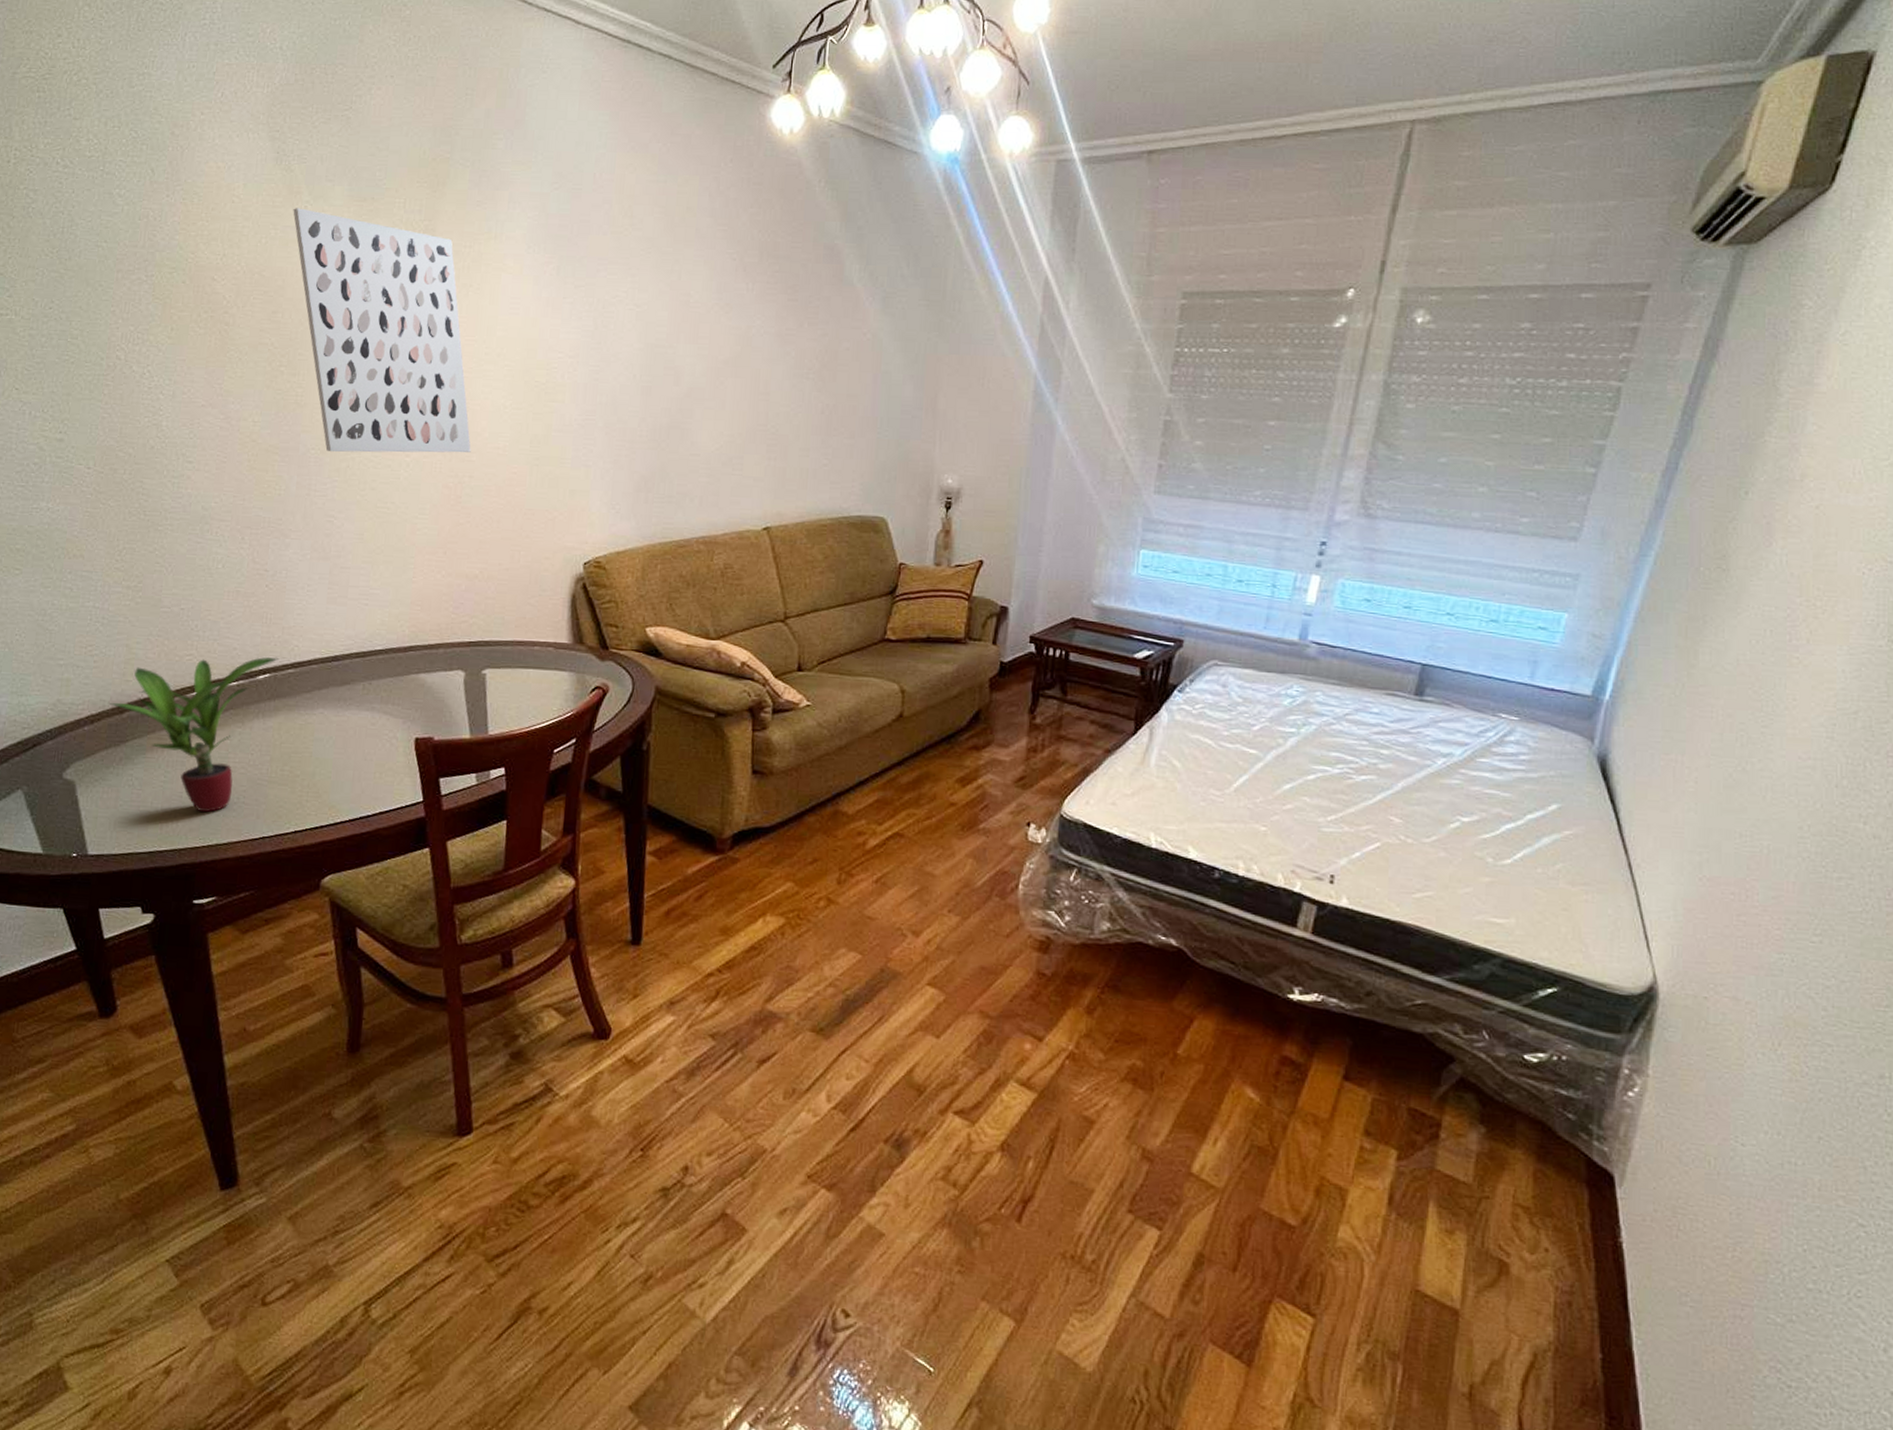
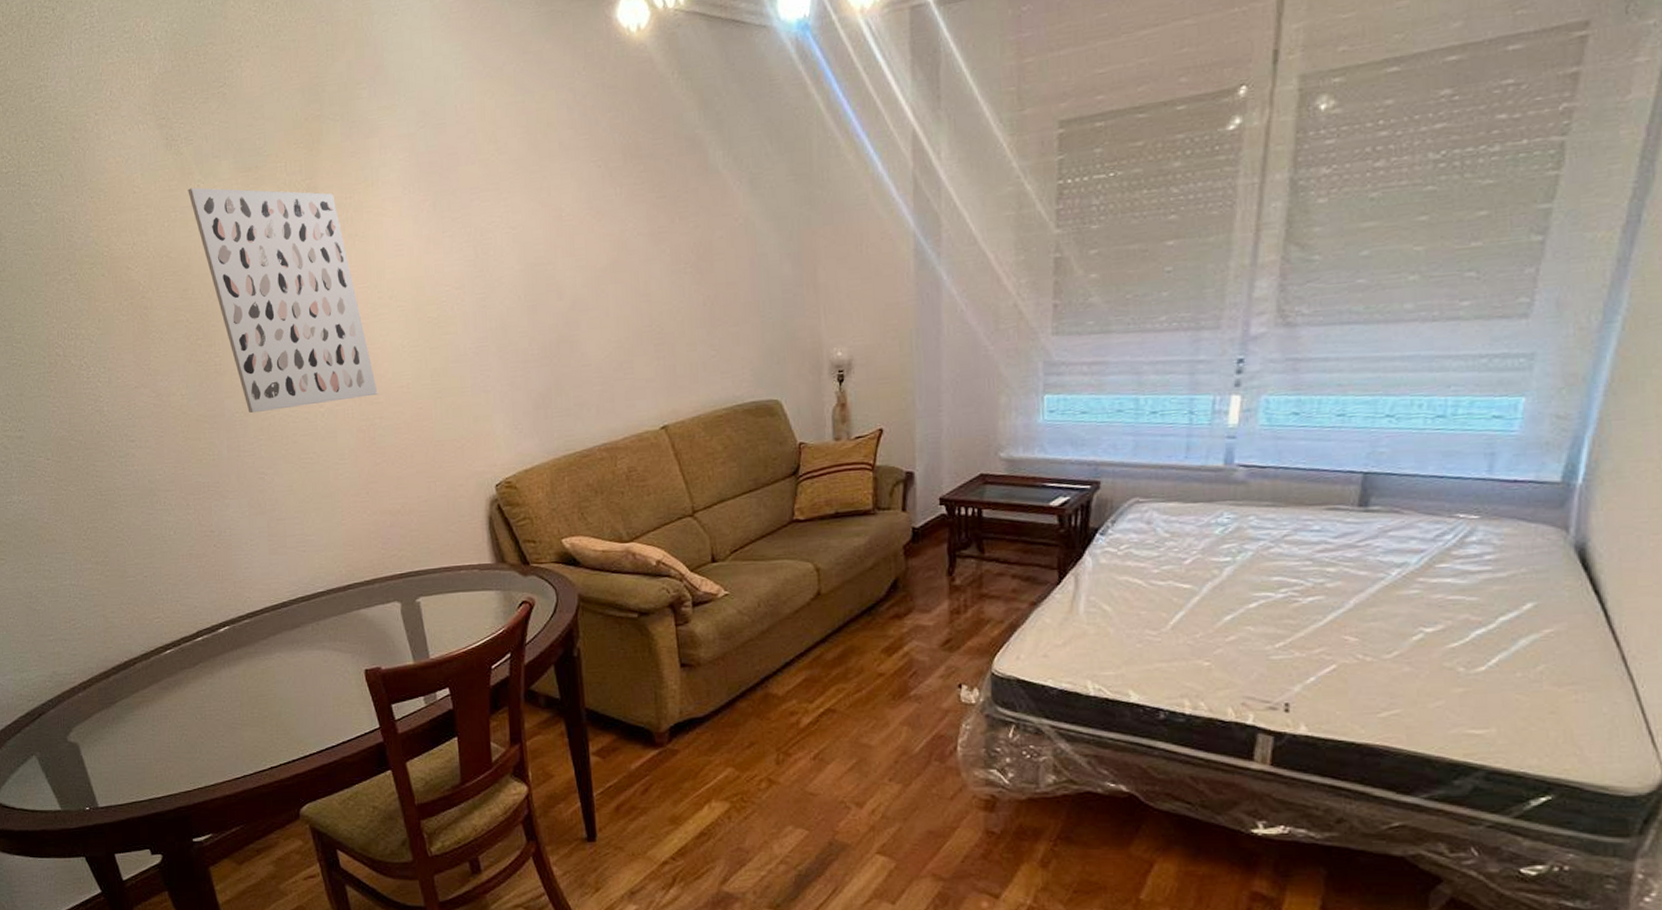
potted plant: present [107,656,279,813] -> none [95,610,235,759]

